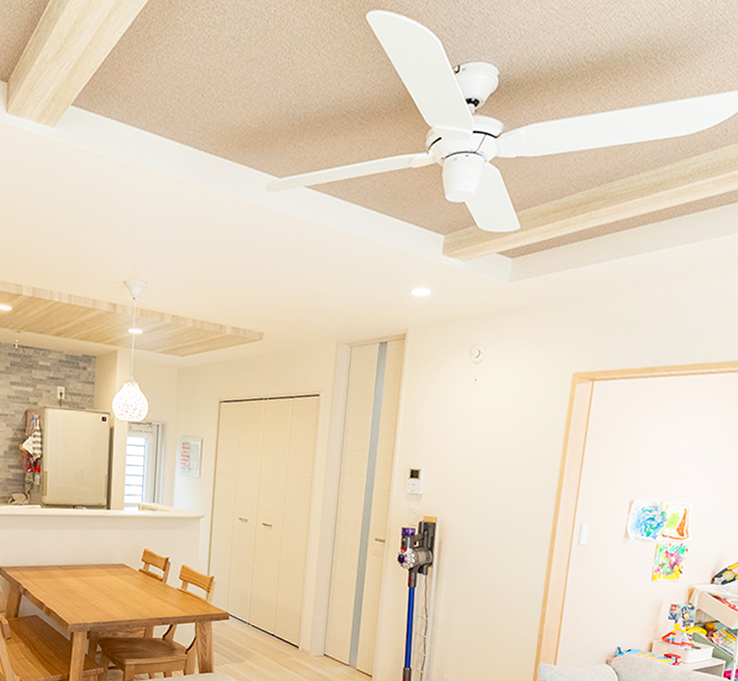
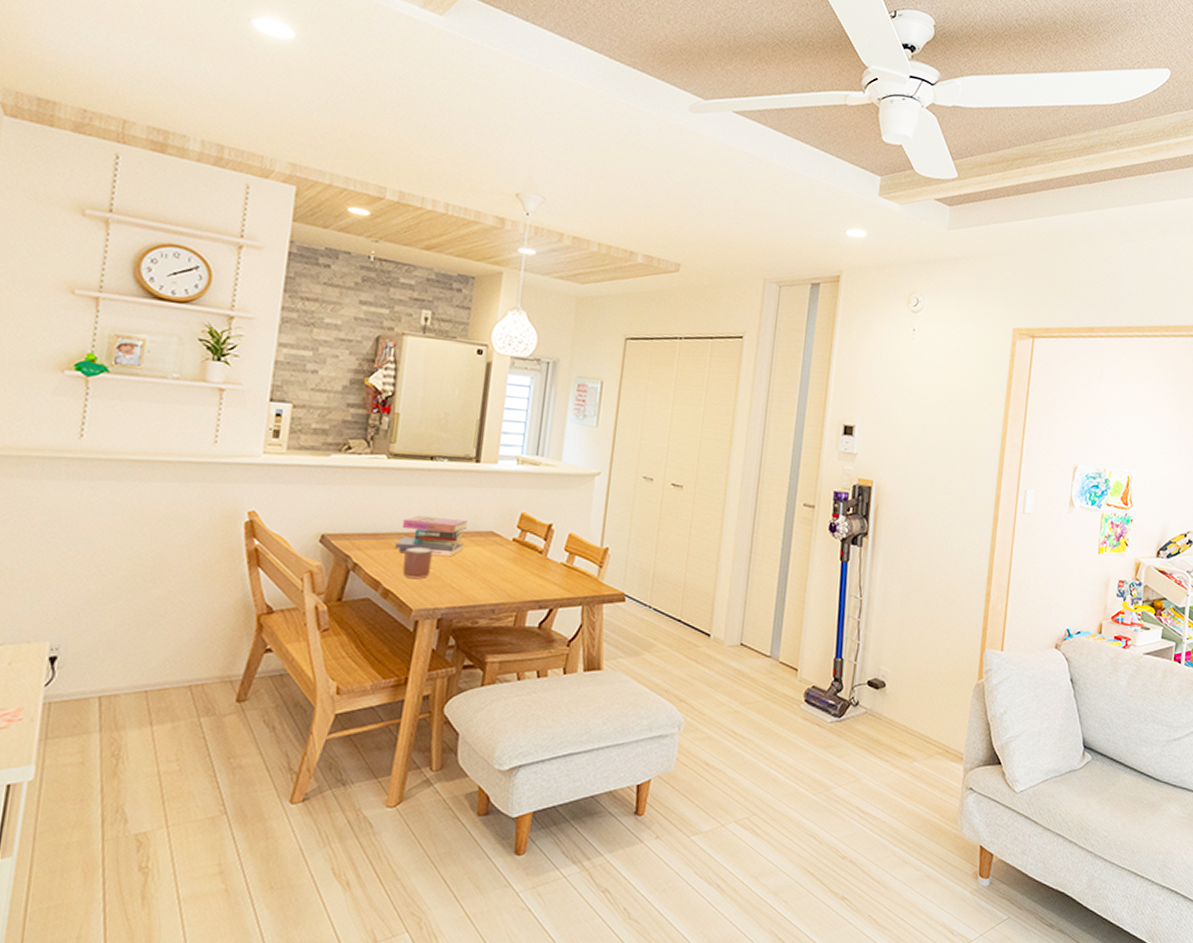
books: none [52,552,104,584] -> present [394,515,467,557]
mug: none [59,576,80,601] -> present [402,547,433,579]

